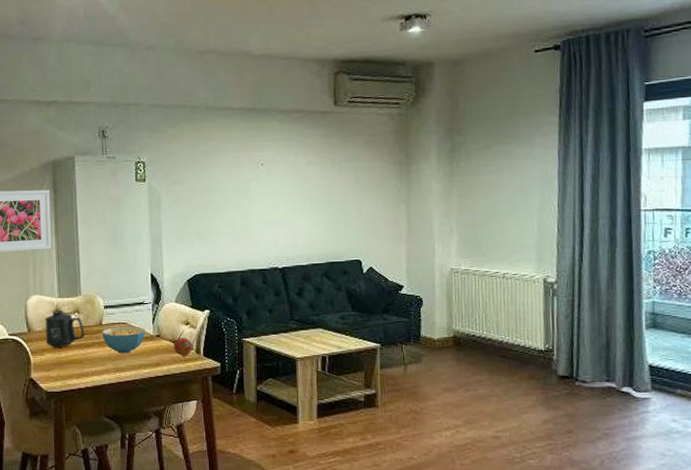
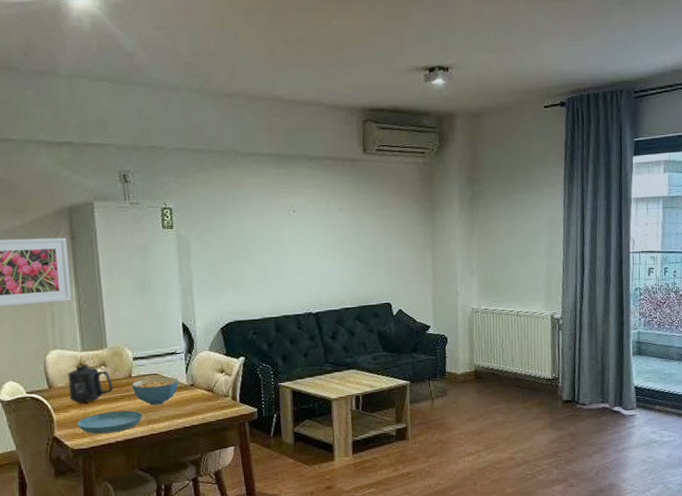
saucer: none [51,357,112,379] -> present [77,410,144,434]
fruit: present [174,337,193,356] -> none [209,385,229,404]

